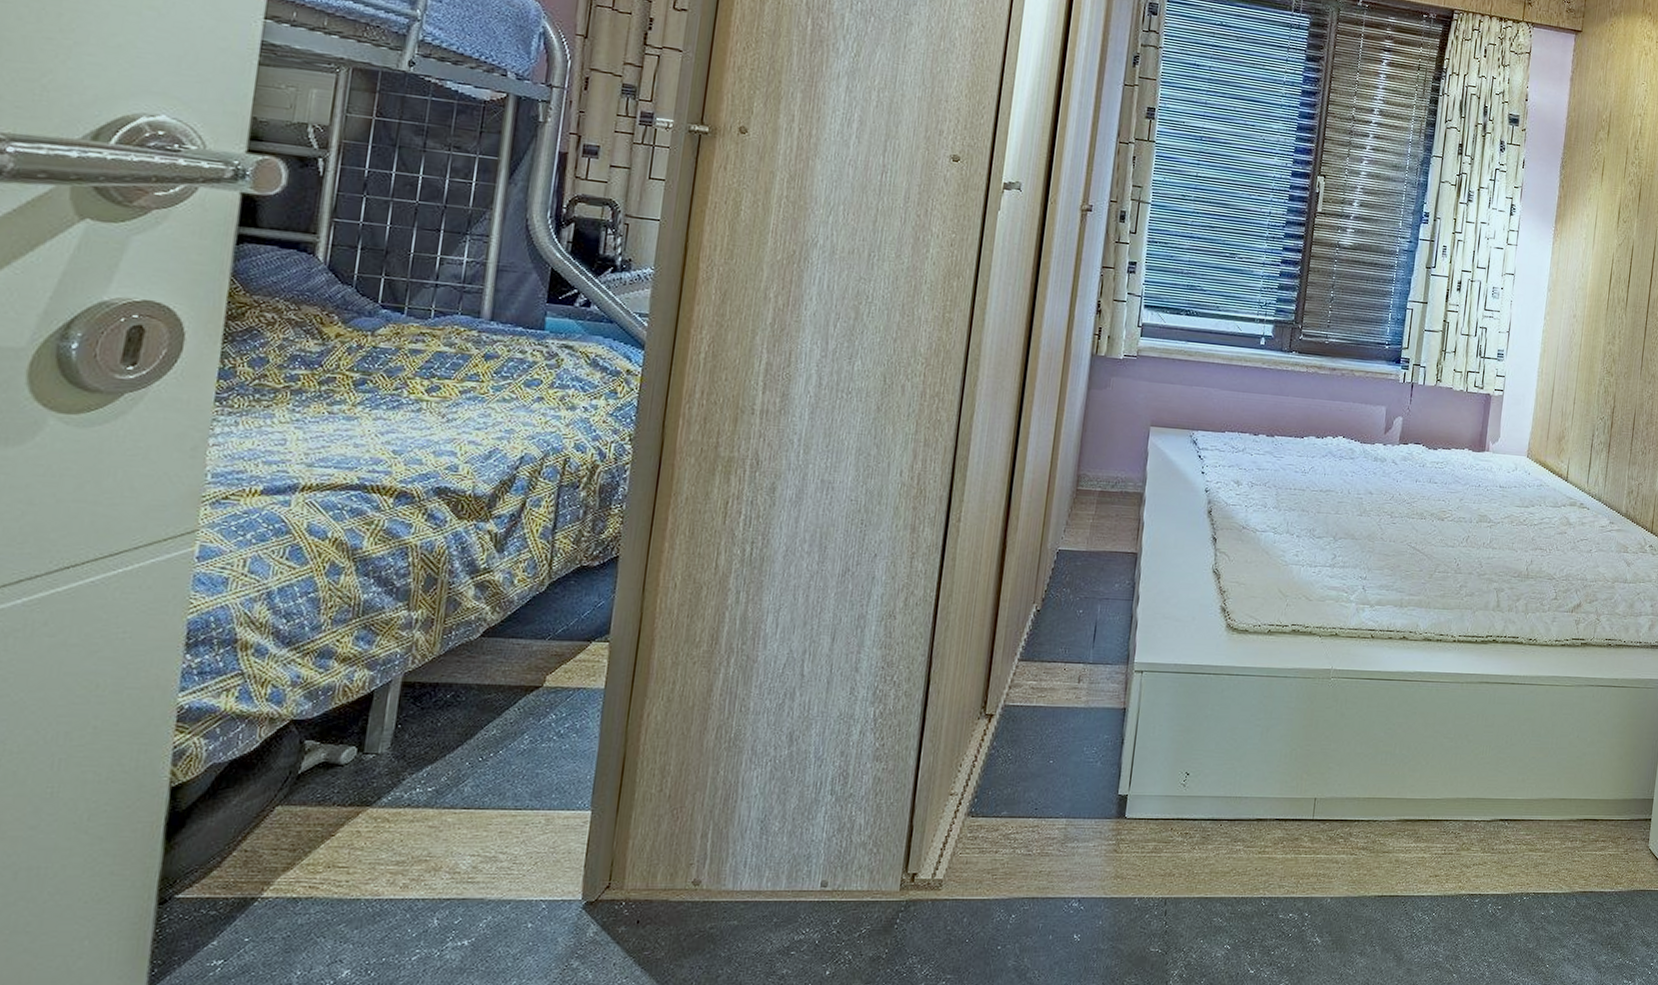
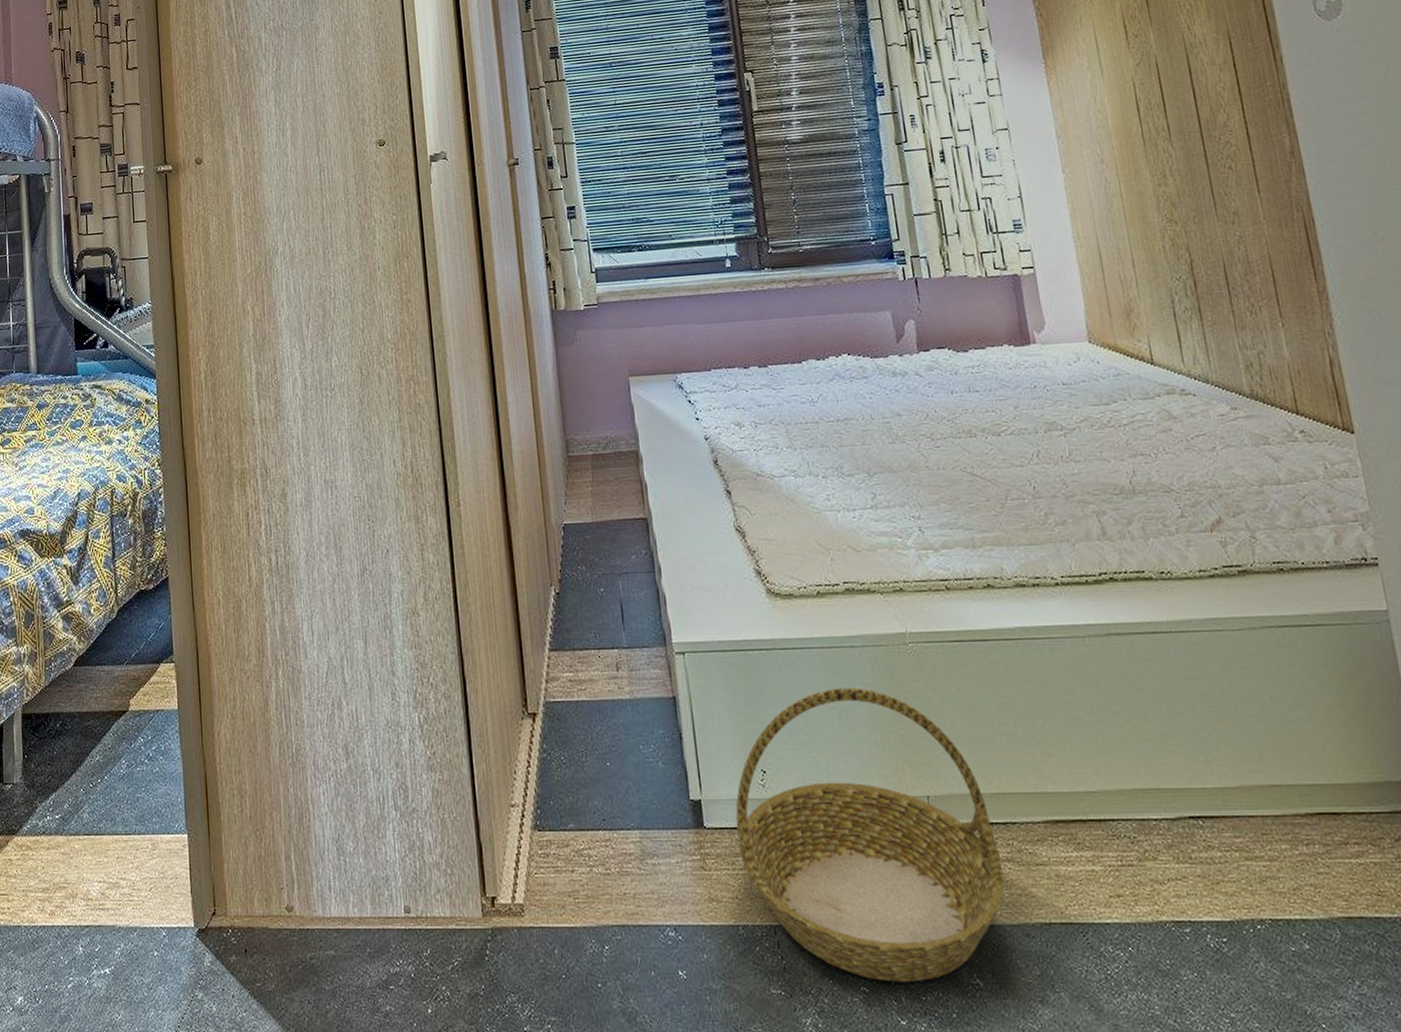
basket: none [1150,709,1359,941] -> present [735,687,1004,983]

